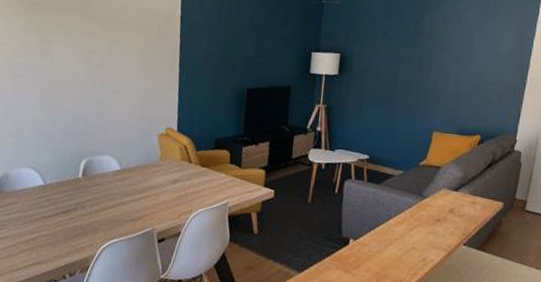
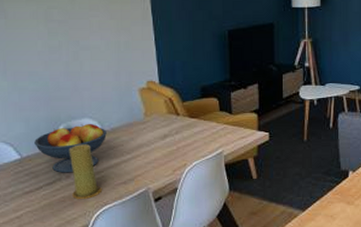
fruit bowl: none [58,160,124,205] -> present [34,123,107,173]
candle: none [83,179,111,231] -> present [68,144,102,199]

